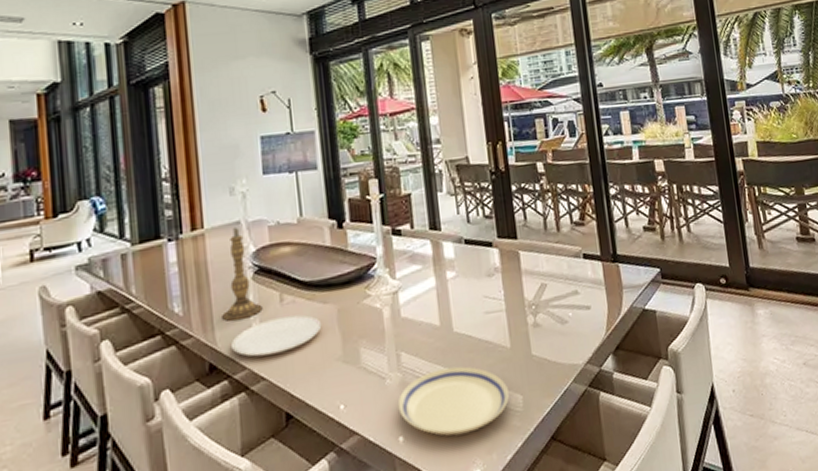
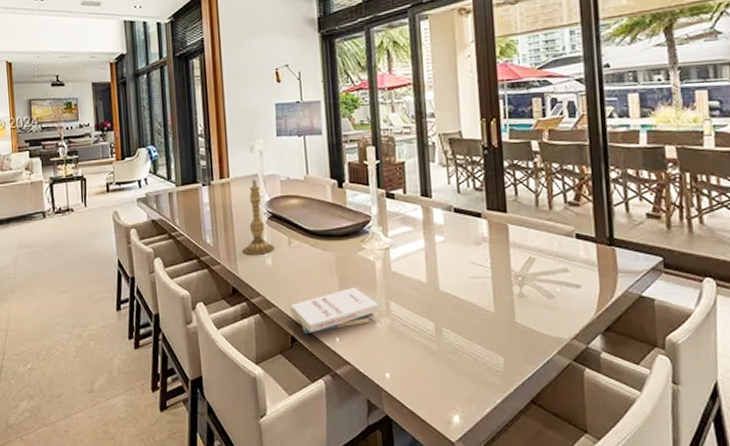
plate: present [231,314,322,357] -> none [250,257,322,287]
books: none [283,341,390,407] -> present [289,286,380,333]
plate: present [397,366,510,437] -> none [385,321,492,382]

